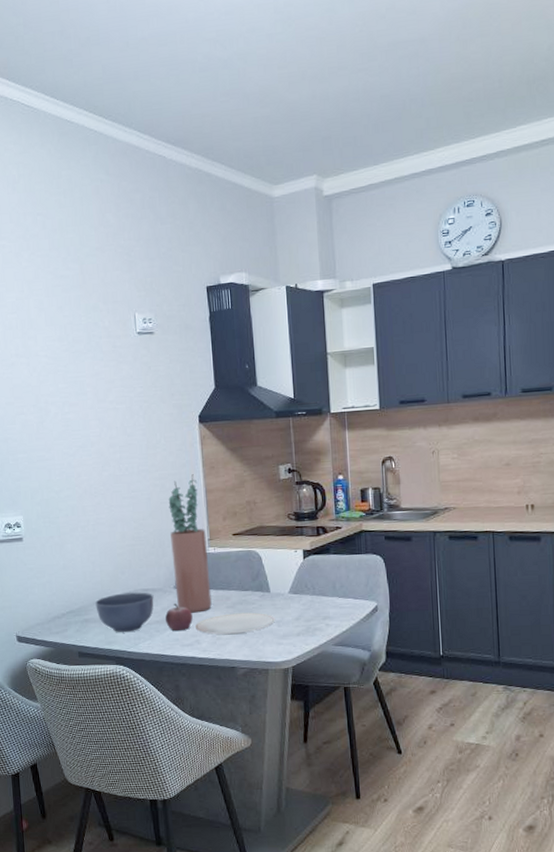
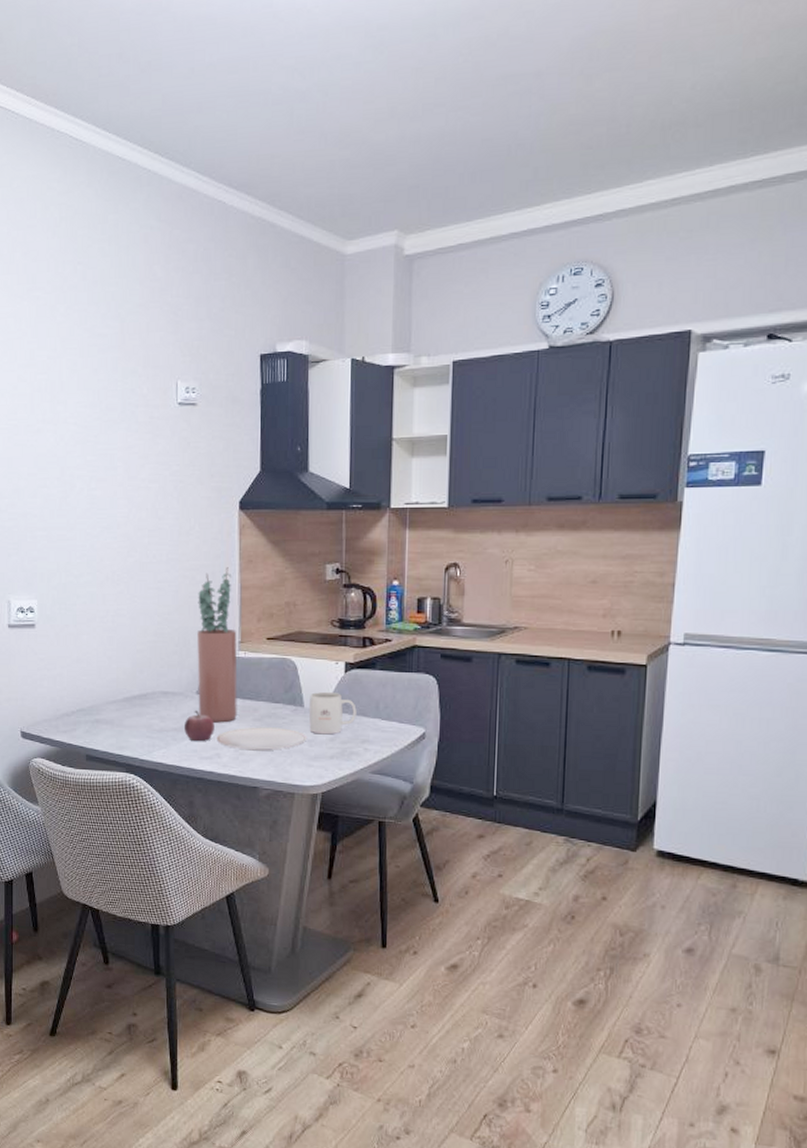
bowl: present [95,592,154,632] -> none [109,694,173,737]
mug: none [274,576,317,615] -> present [308,691,357,735]

